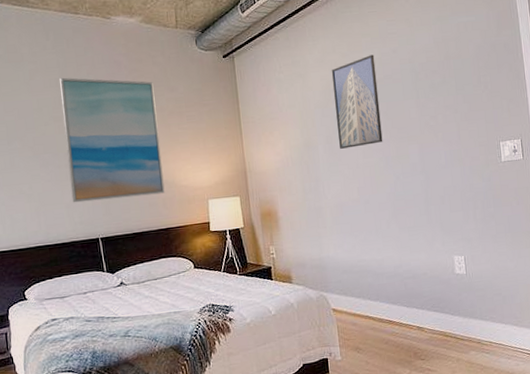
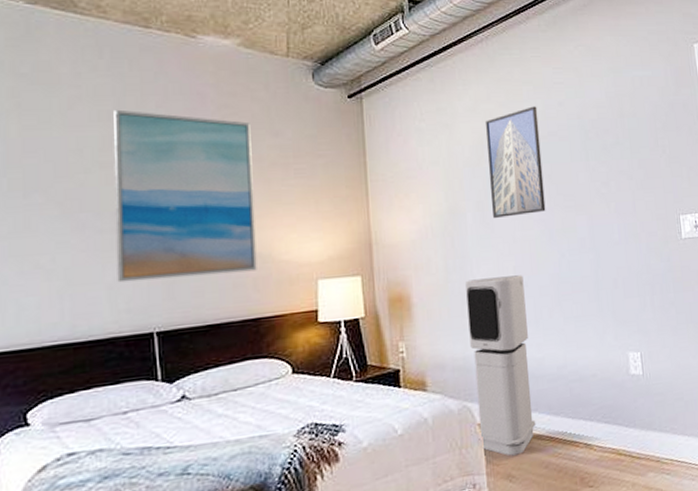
air purifier: none [319,194,378,334] -> present [466,275,536,456]

